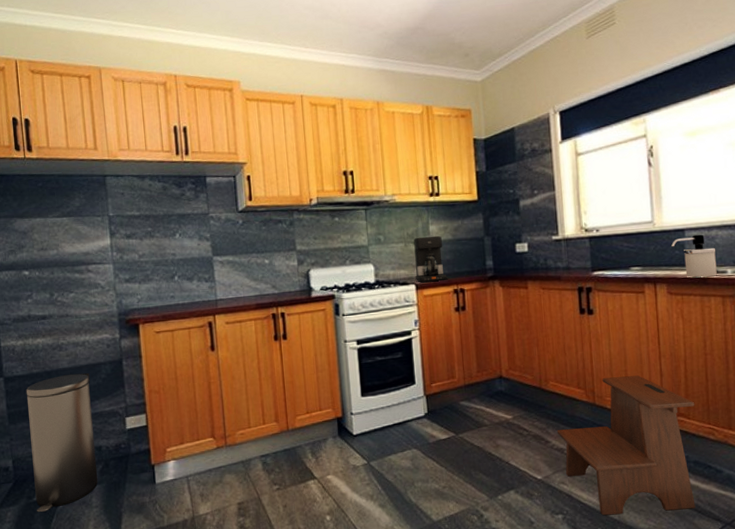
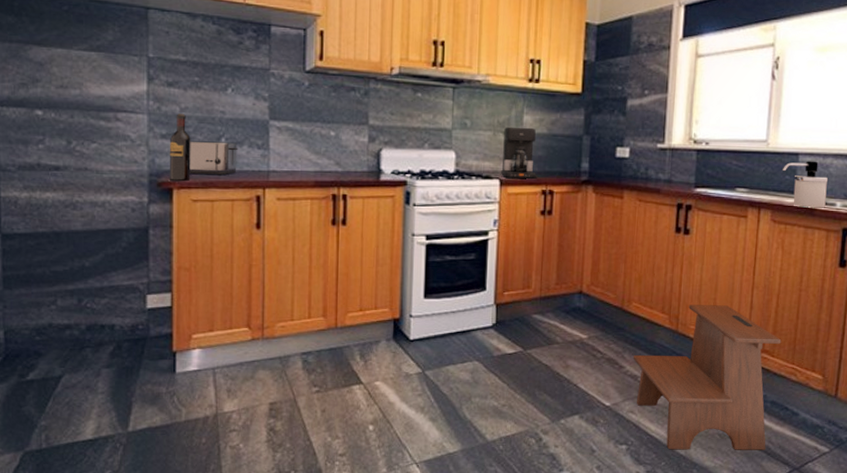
pedal bin: present [26,372,98,513] -> none [27,237,107,394]
wine bottle: none [133,260,153,318] -> present [169,114,191,182]
toaster: none [149,278,190,310] -> present [189,139,239,176]

